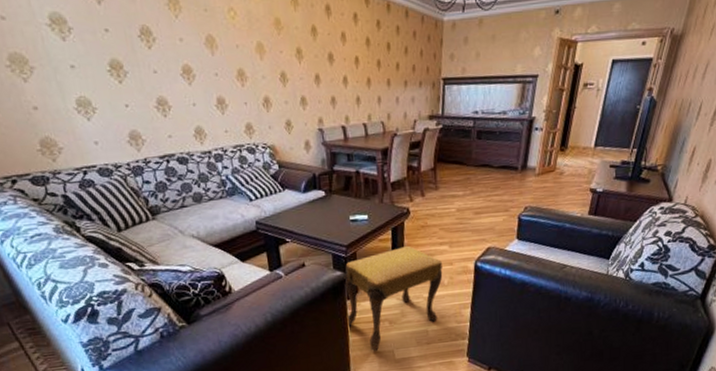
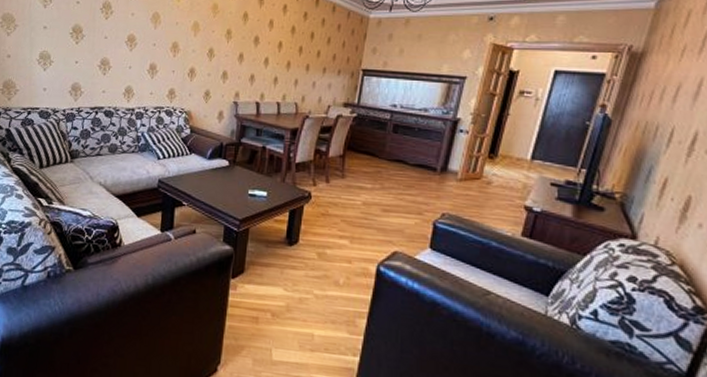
footstool: present [344,246,443,351] -> none [225,232,339,344]

